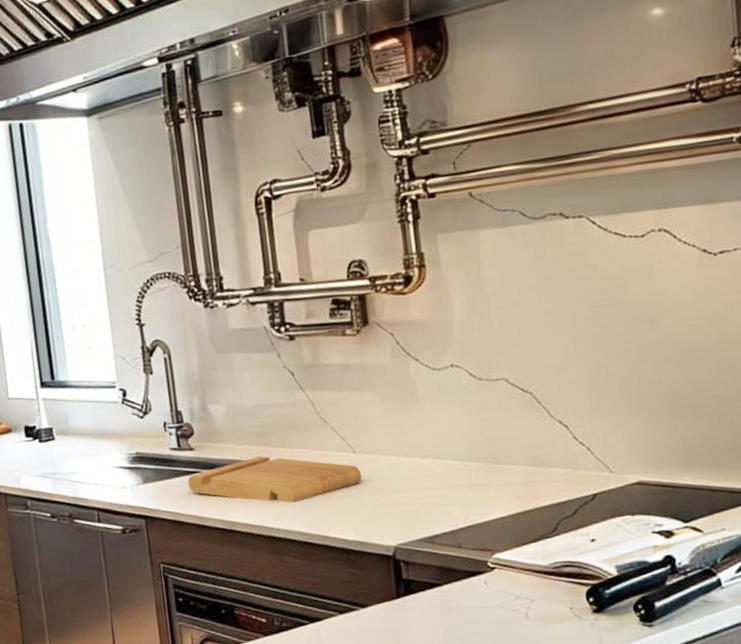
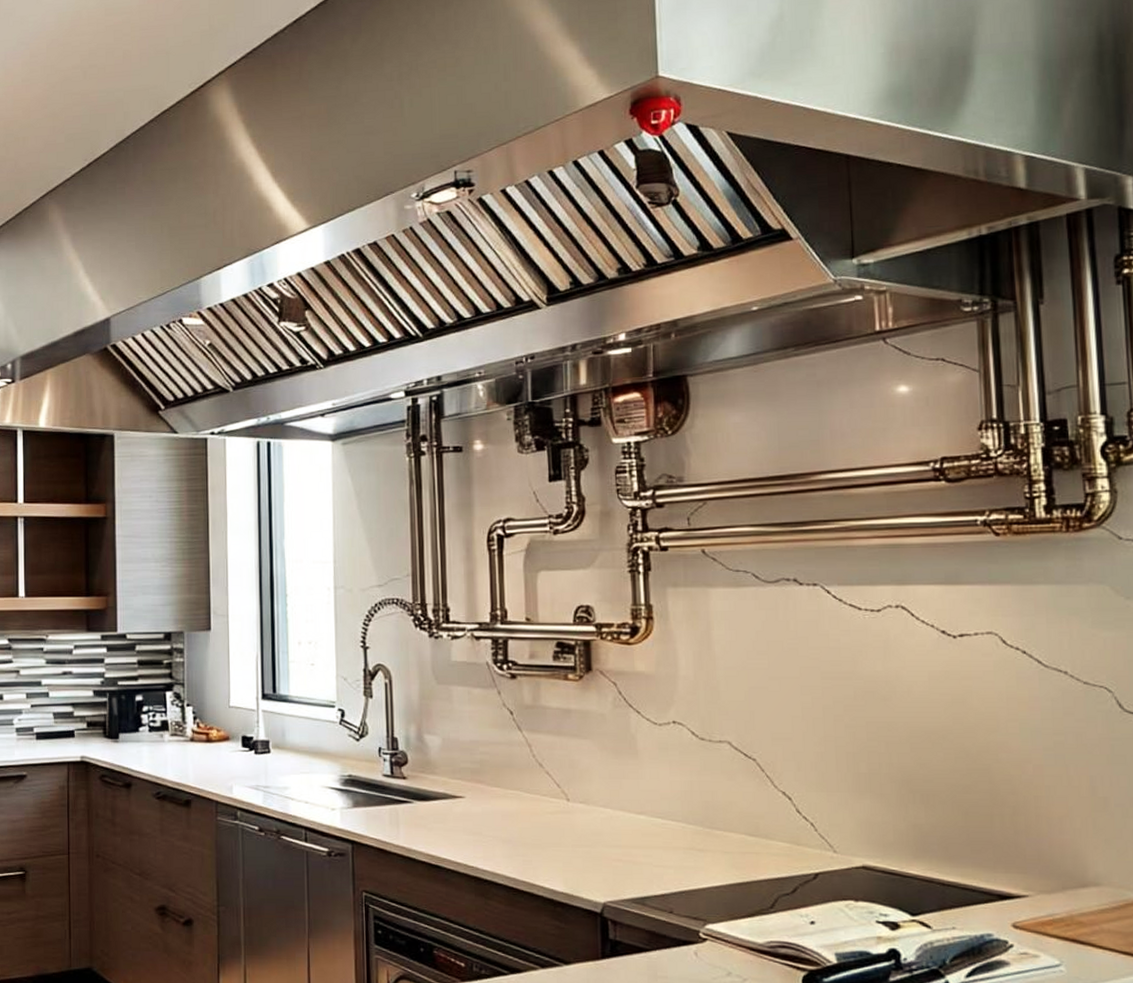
cutting board: present [187,456,362,503] -> none [397,793,574,845]

